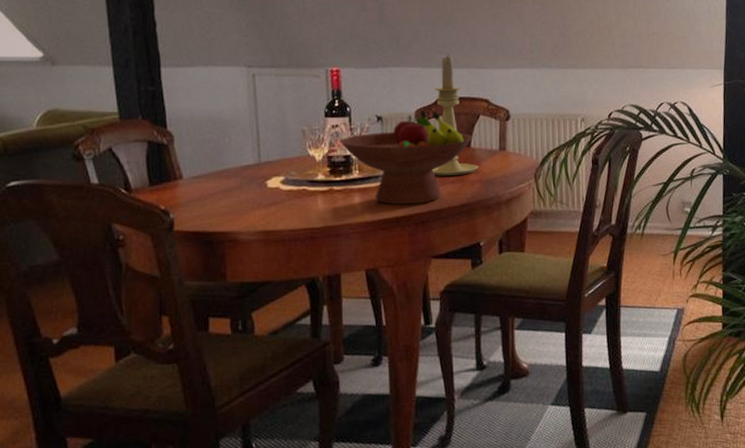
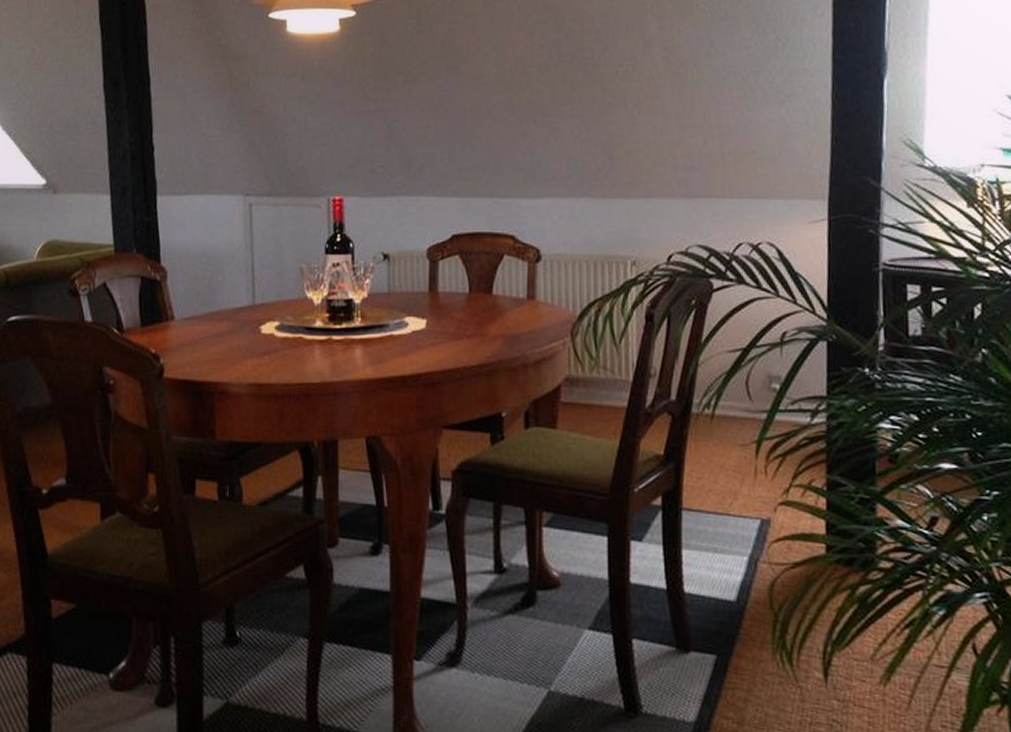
fruit bowl: present [340,111,473,205] -> none [341,248,495,361]
candle holder: present [433,55,478,176] -> none [446,181,501,328]

